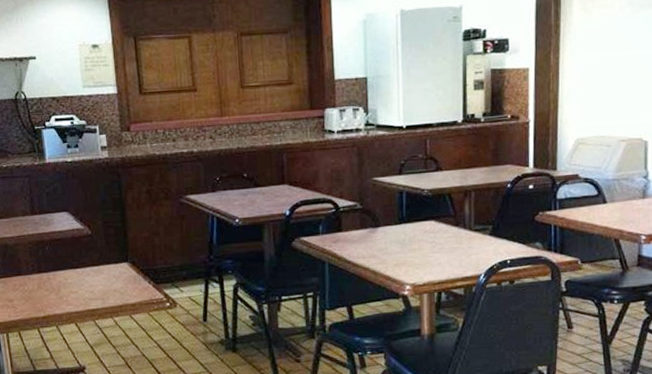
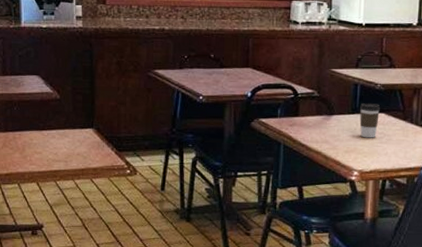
coffee cup: none [407,211,429,249] -> present [359,103,380,138]

